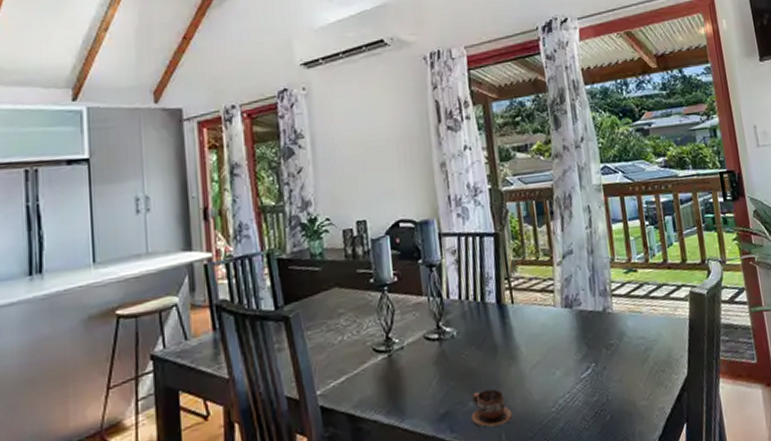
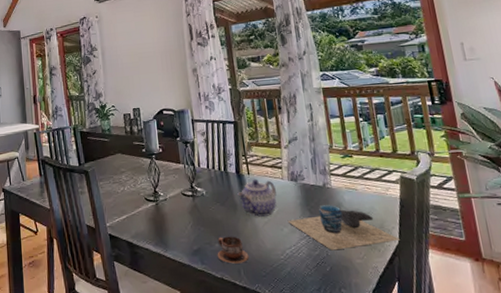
teapot: none [498,308,548,360] -> present [237,179,277,217]
cup: none [560,333,690,394] -> present [287,204,401,251]

